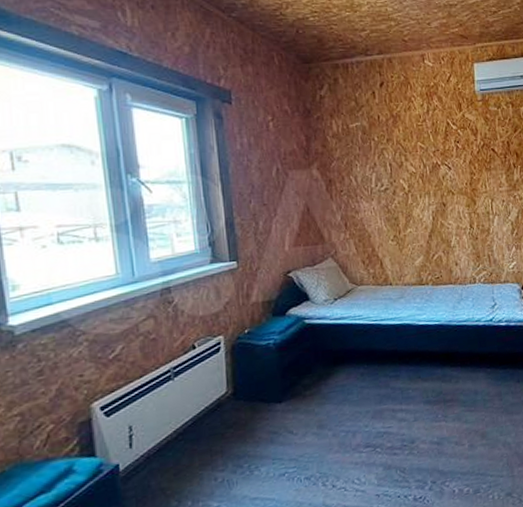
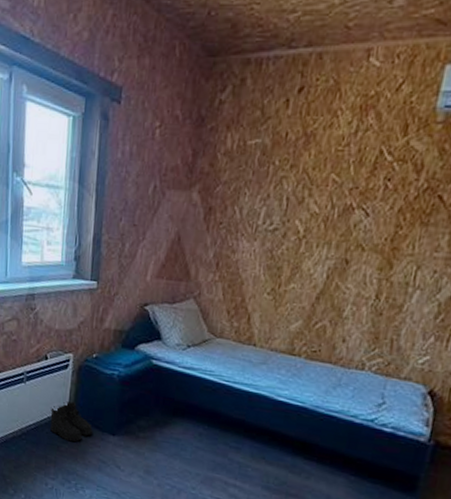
boots: none [207,382,258,425] -> present [50,401,93,442]

